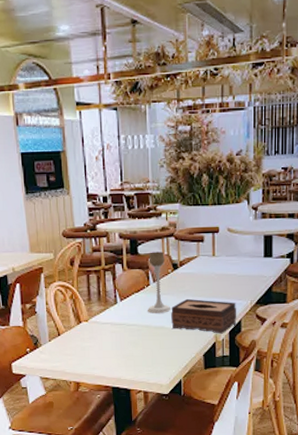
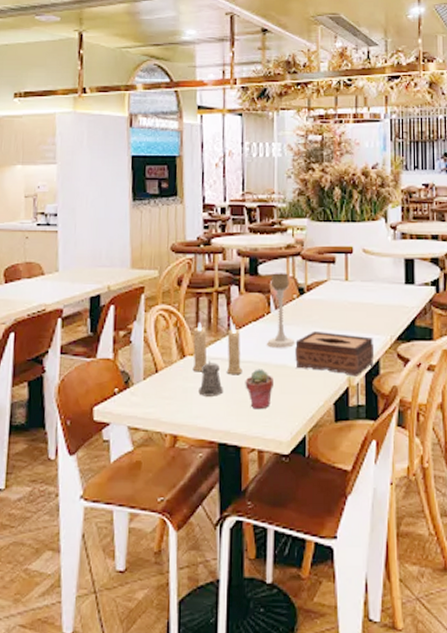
candle: none [86,295,128,336] -> present [192,322,242,375]
pepper shaker: none [94,325,114,353] -> present [198,361,223,396]
potted succulent: none [131,330,154,362] -> present [245,369,273,410]

